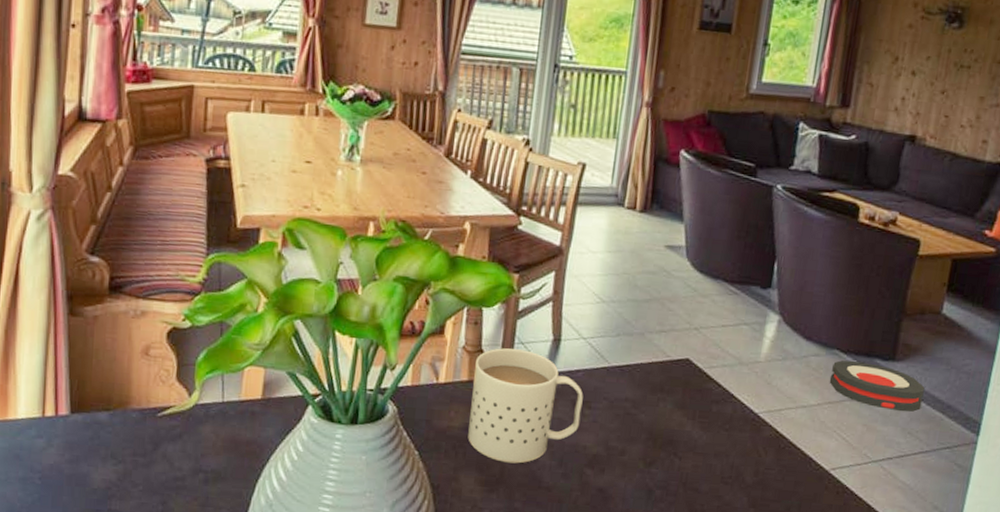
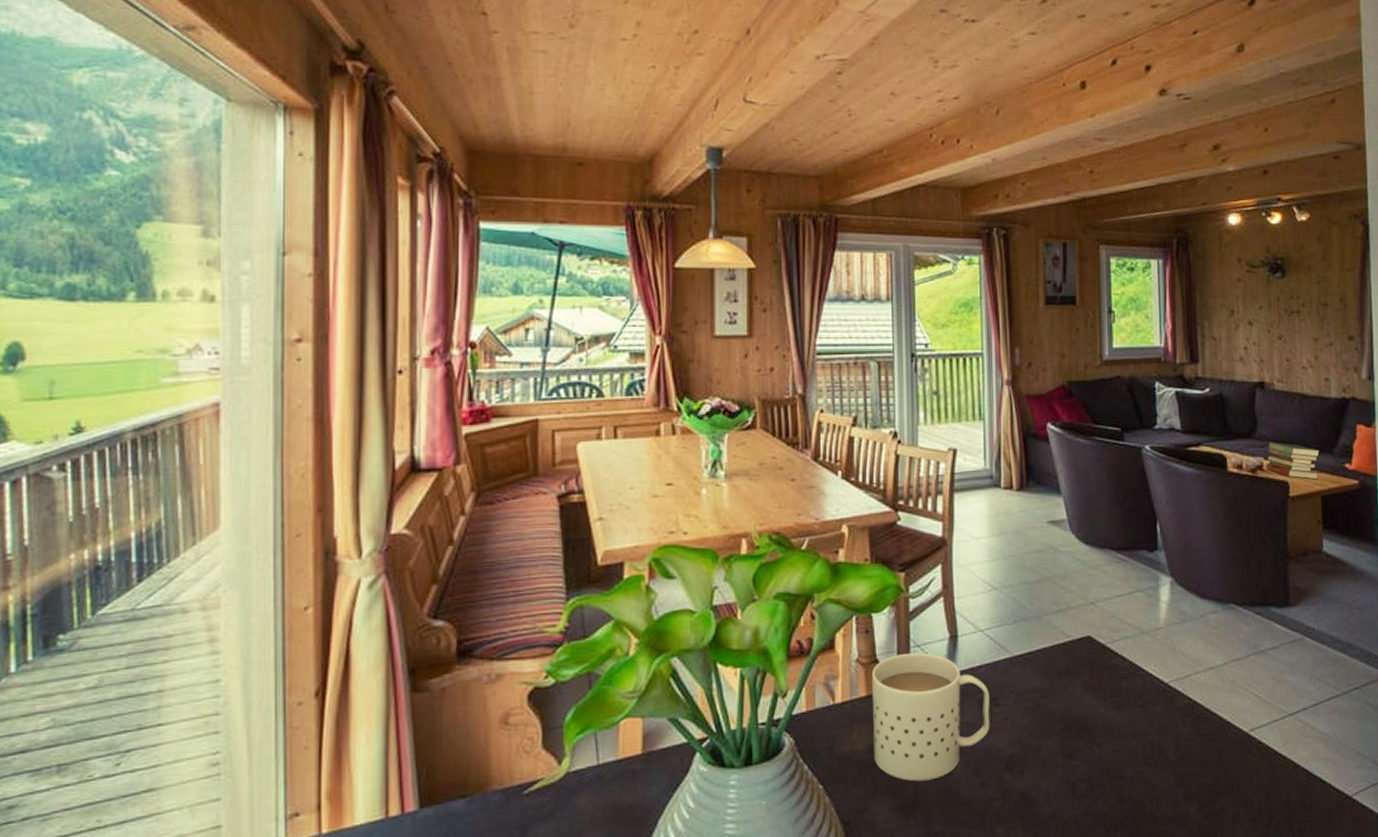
robot vacuum: present [829,360,925,412] -> none [1231,612,1323,658]
books: none [899,198,961,242] -> present [1266,442,1320,480]

